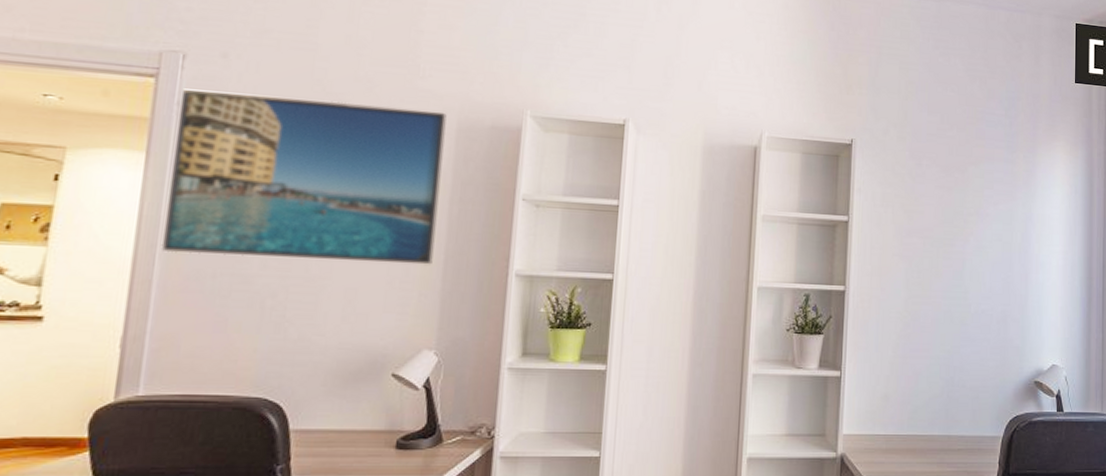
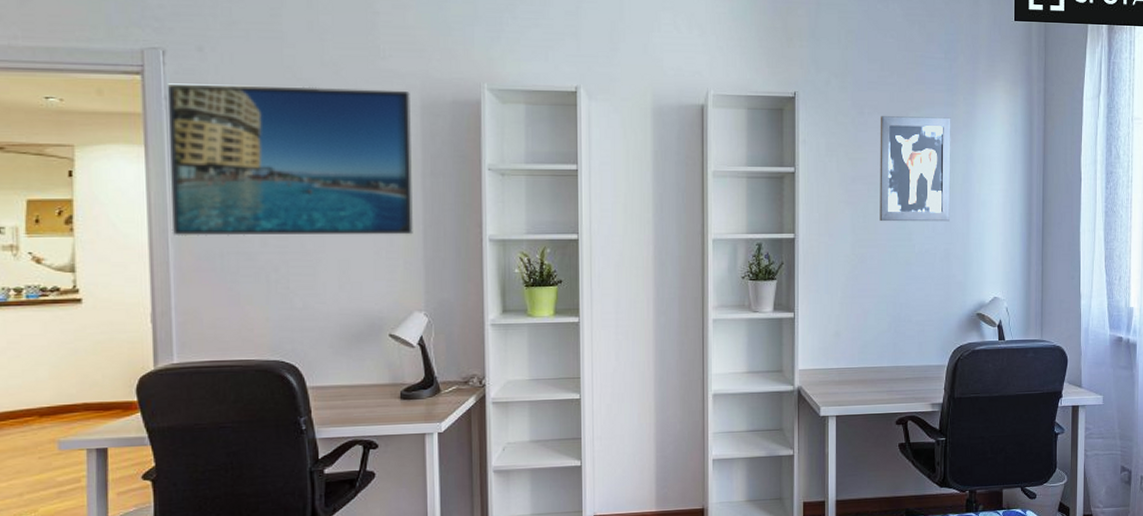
wall art: none [935,169,1011,282] -> present [880,116,951,222]

